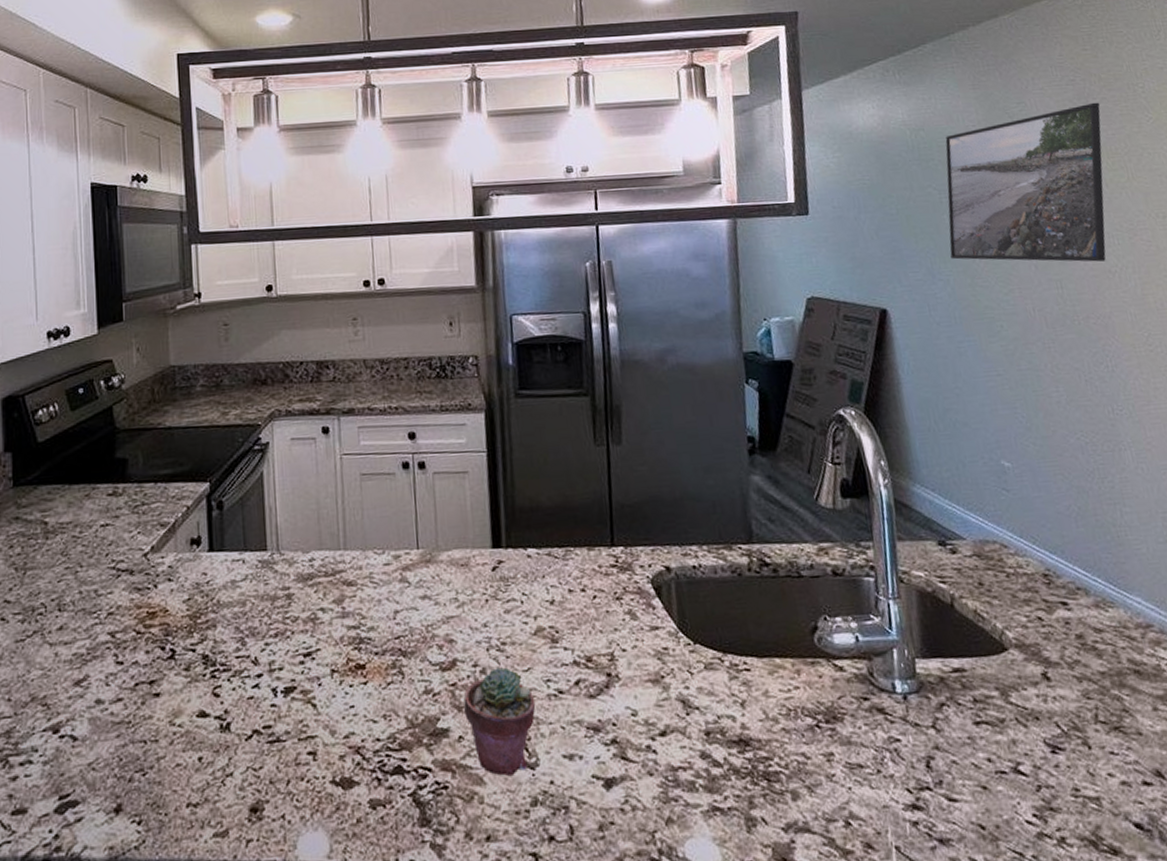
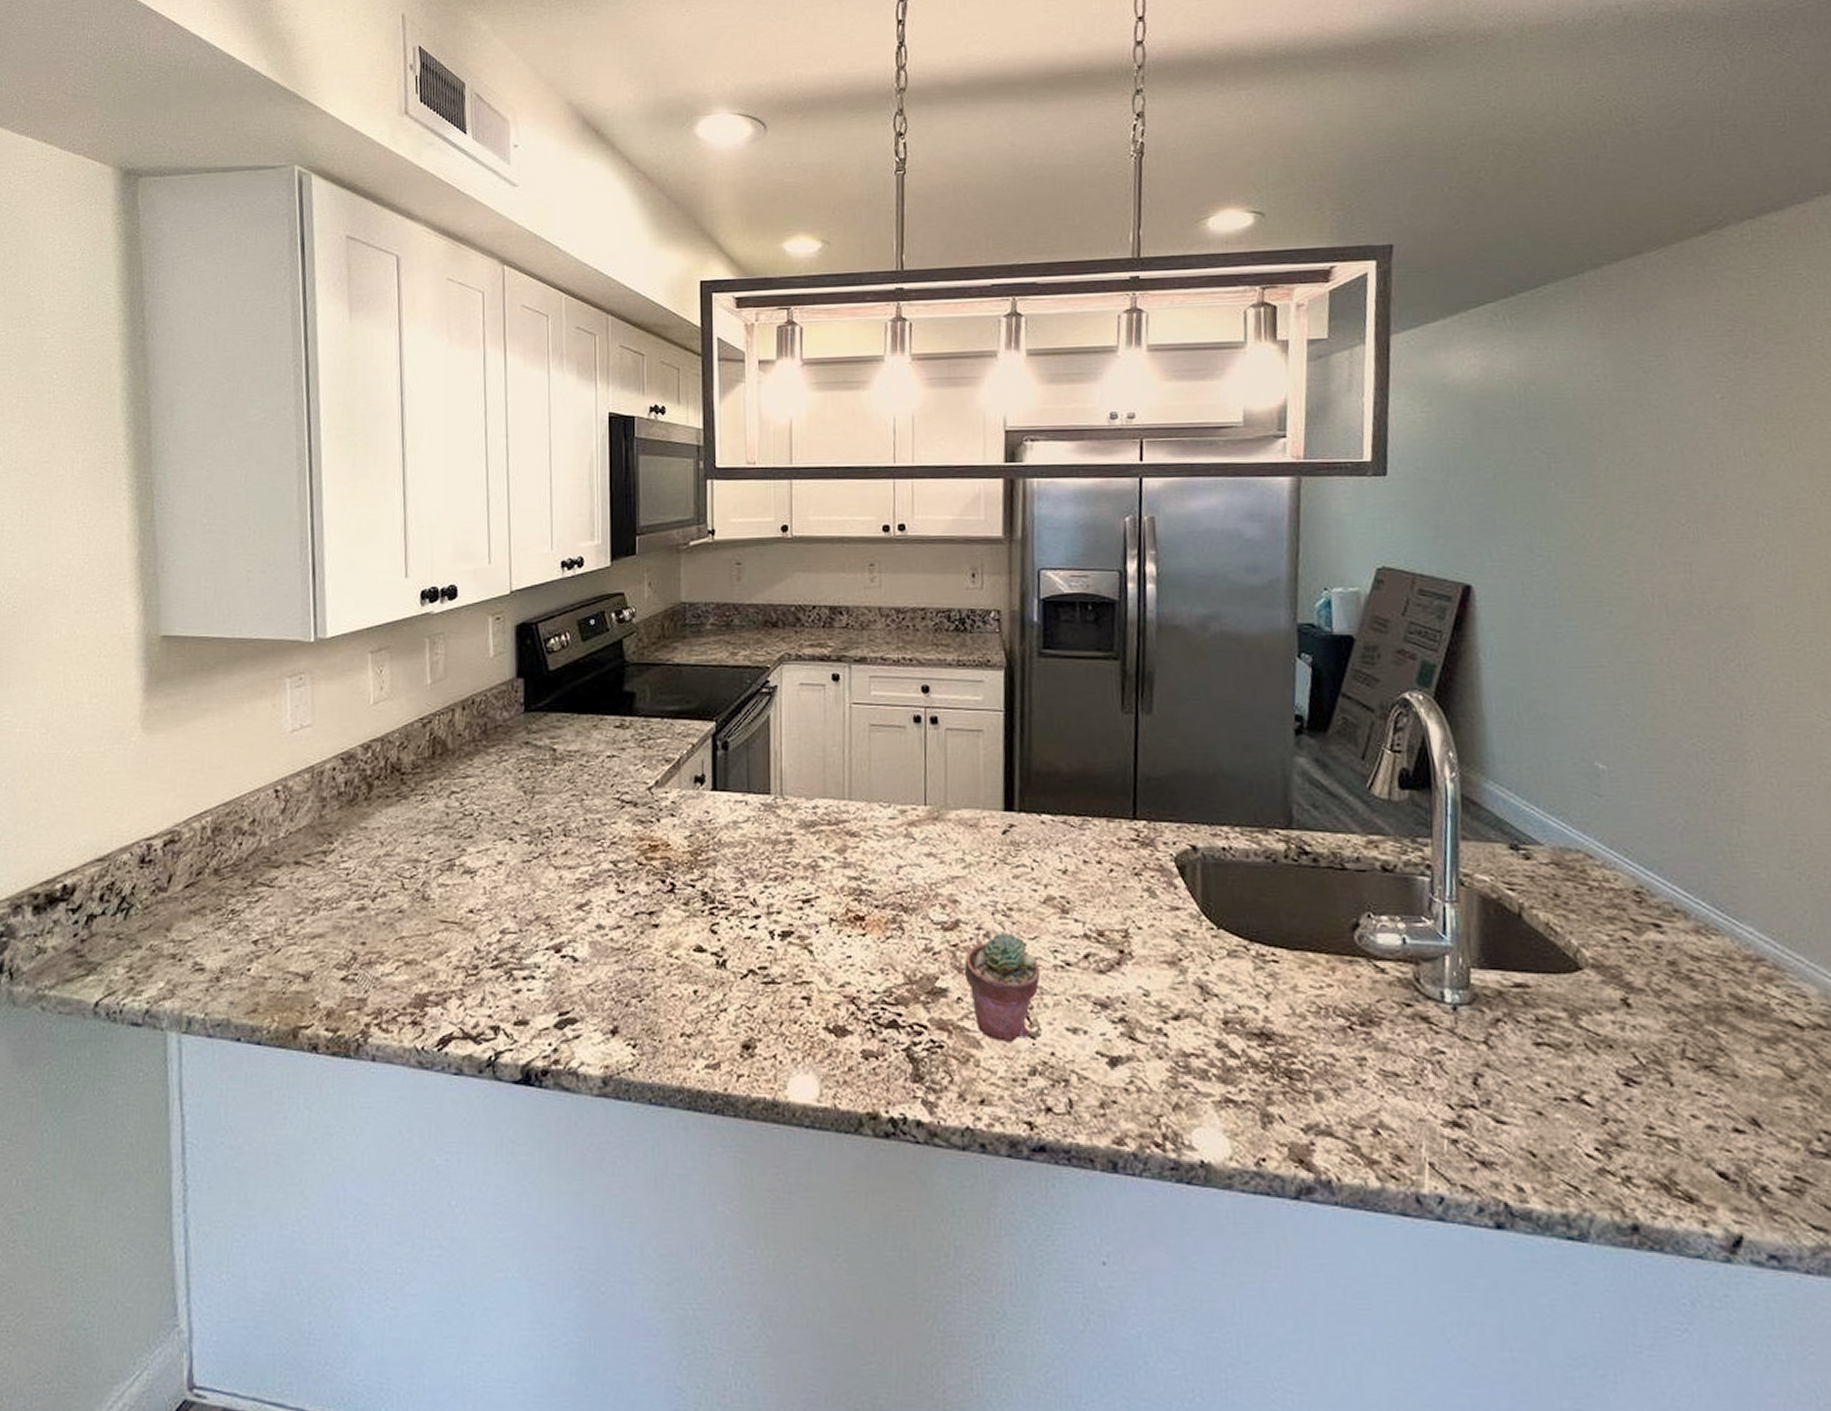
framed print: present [945,102,1106,262] -> none [1554,357,1763,544]

